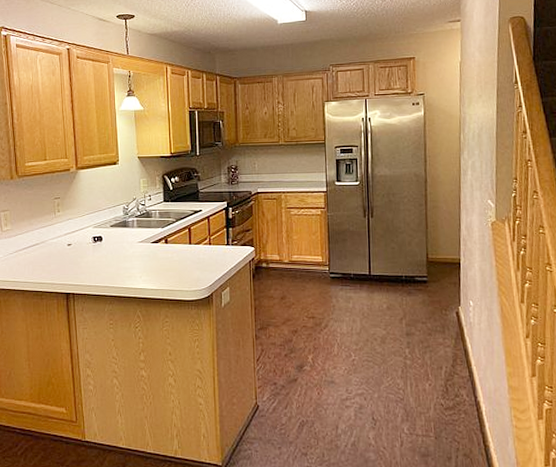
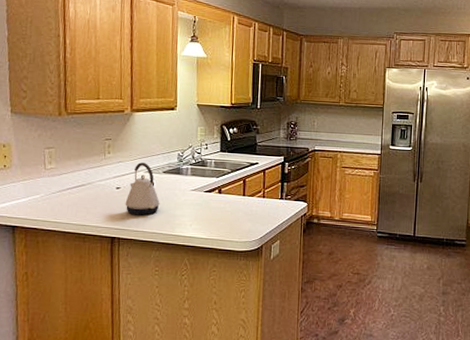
kettle: none [77,218,110,270] -> present [125,162,160,216]

